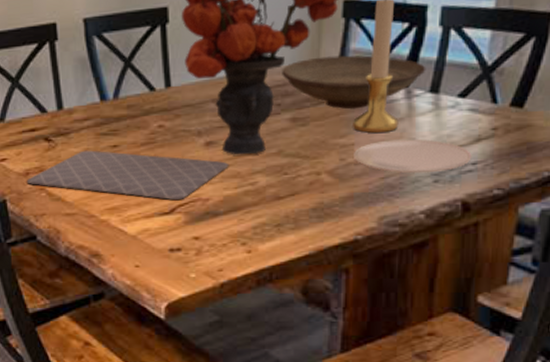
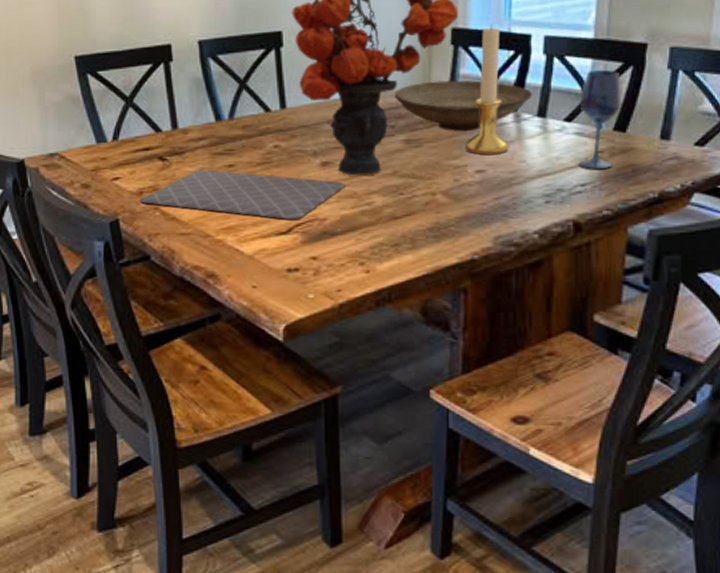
plate: present [354,139,472,174] -> none [467,161,581,194]
wineglass: none [471,41,523,148] -> present [579,69,623,170]

